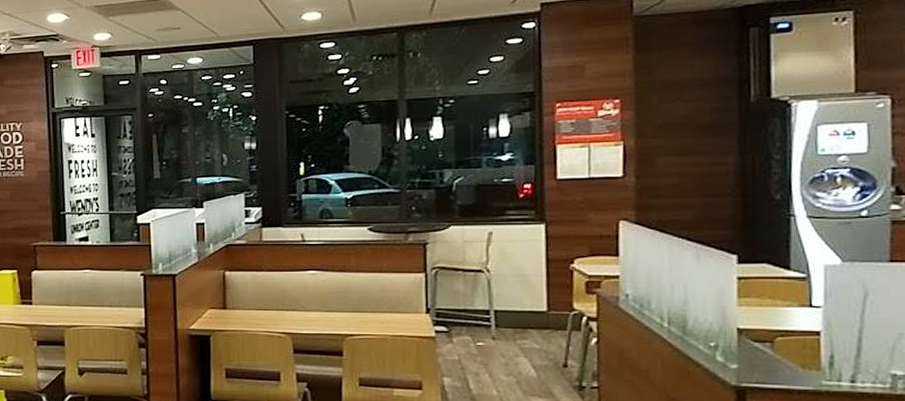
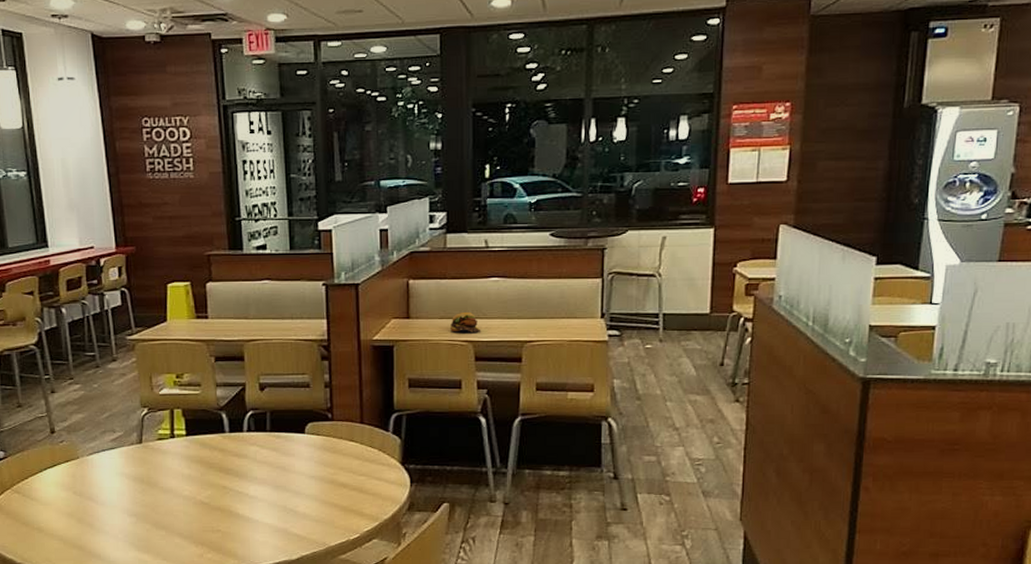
burger: none [266,303,300,324] -> present [449,311,481,333]

